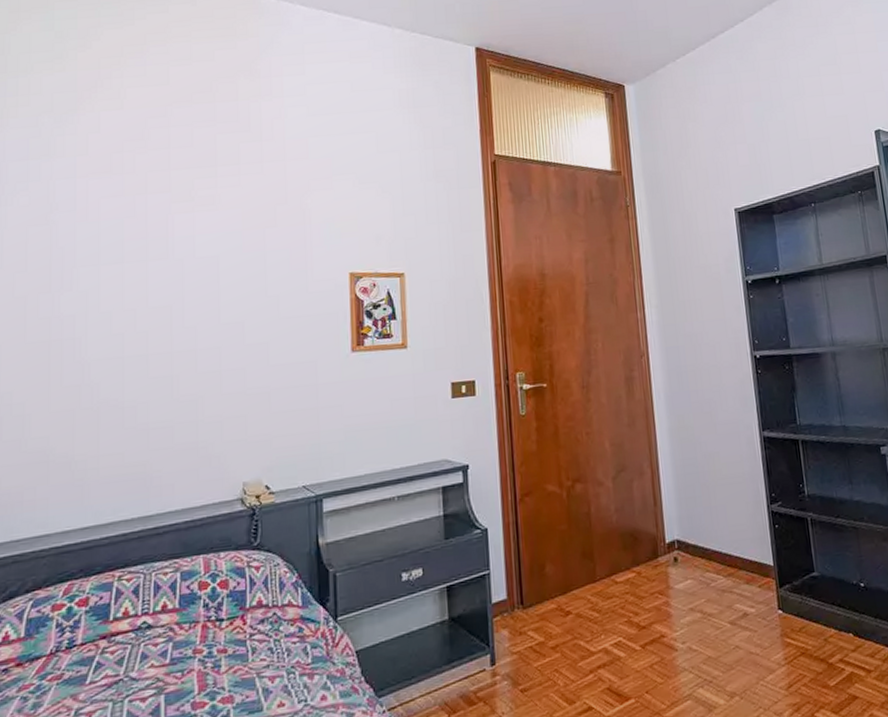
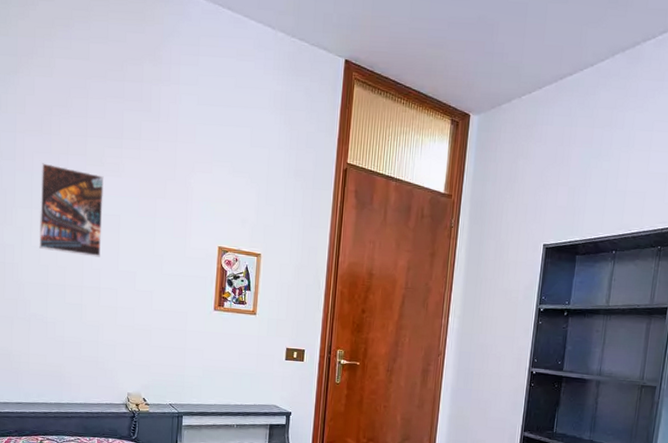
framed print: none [111,208,196,314] -> present [39,163,104,257]

